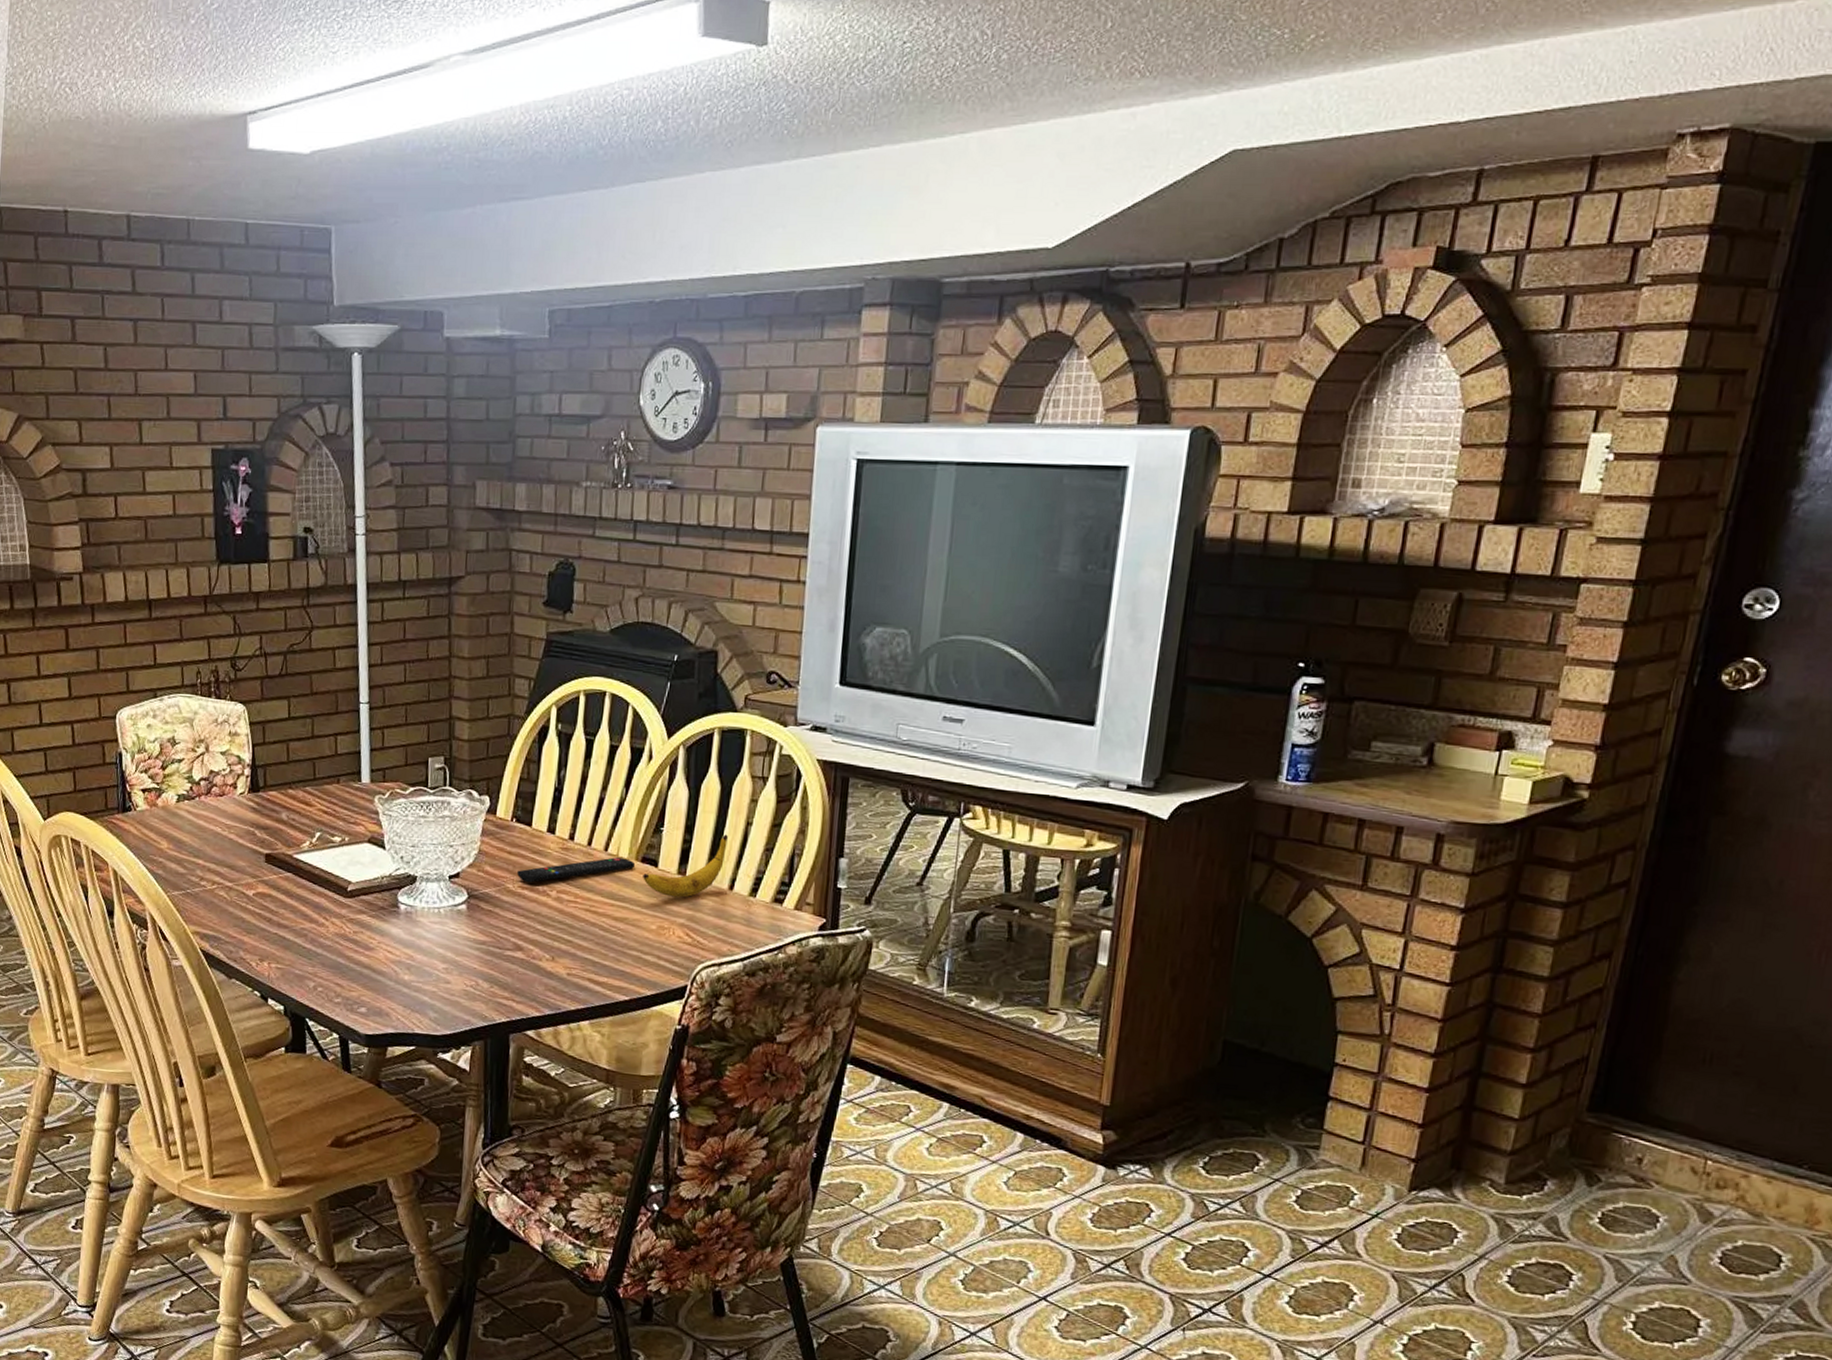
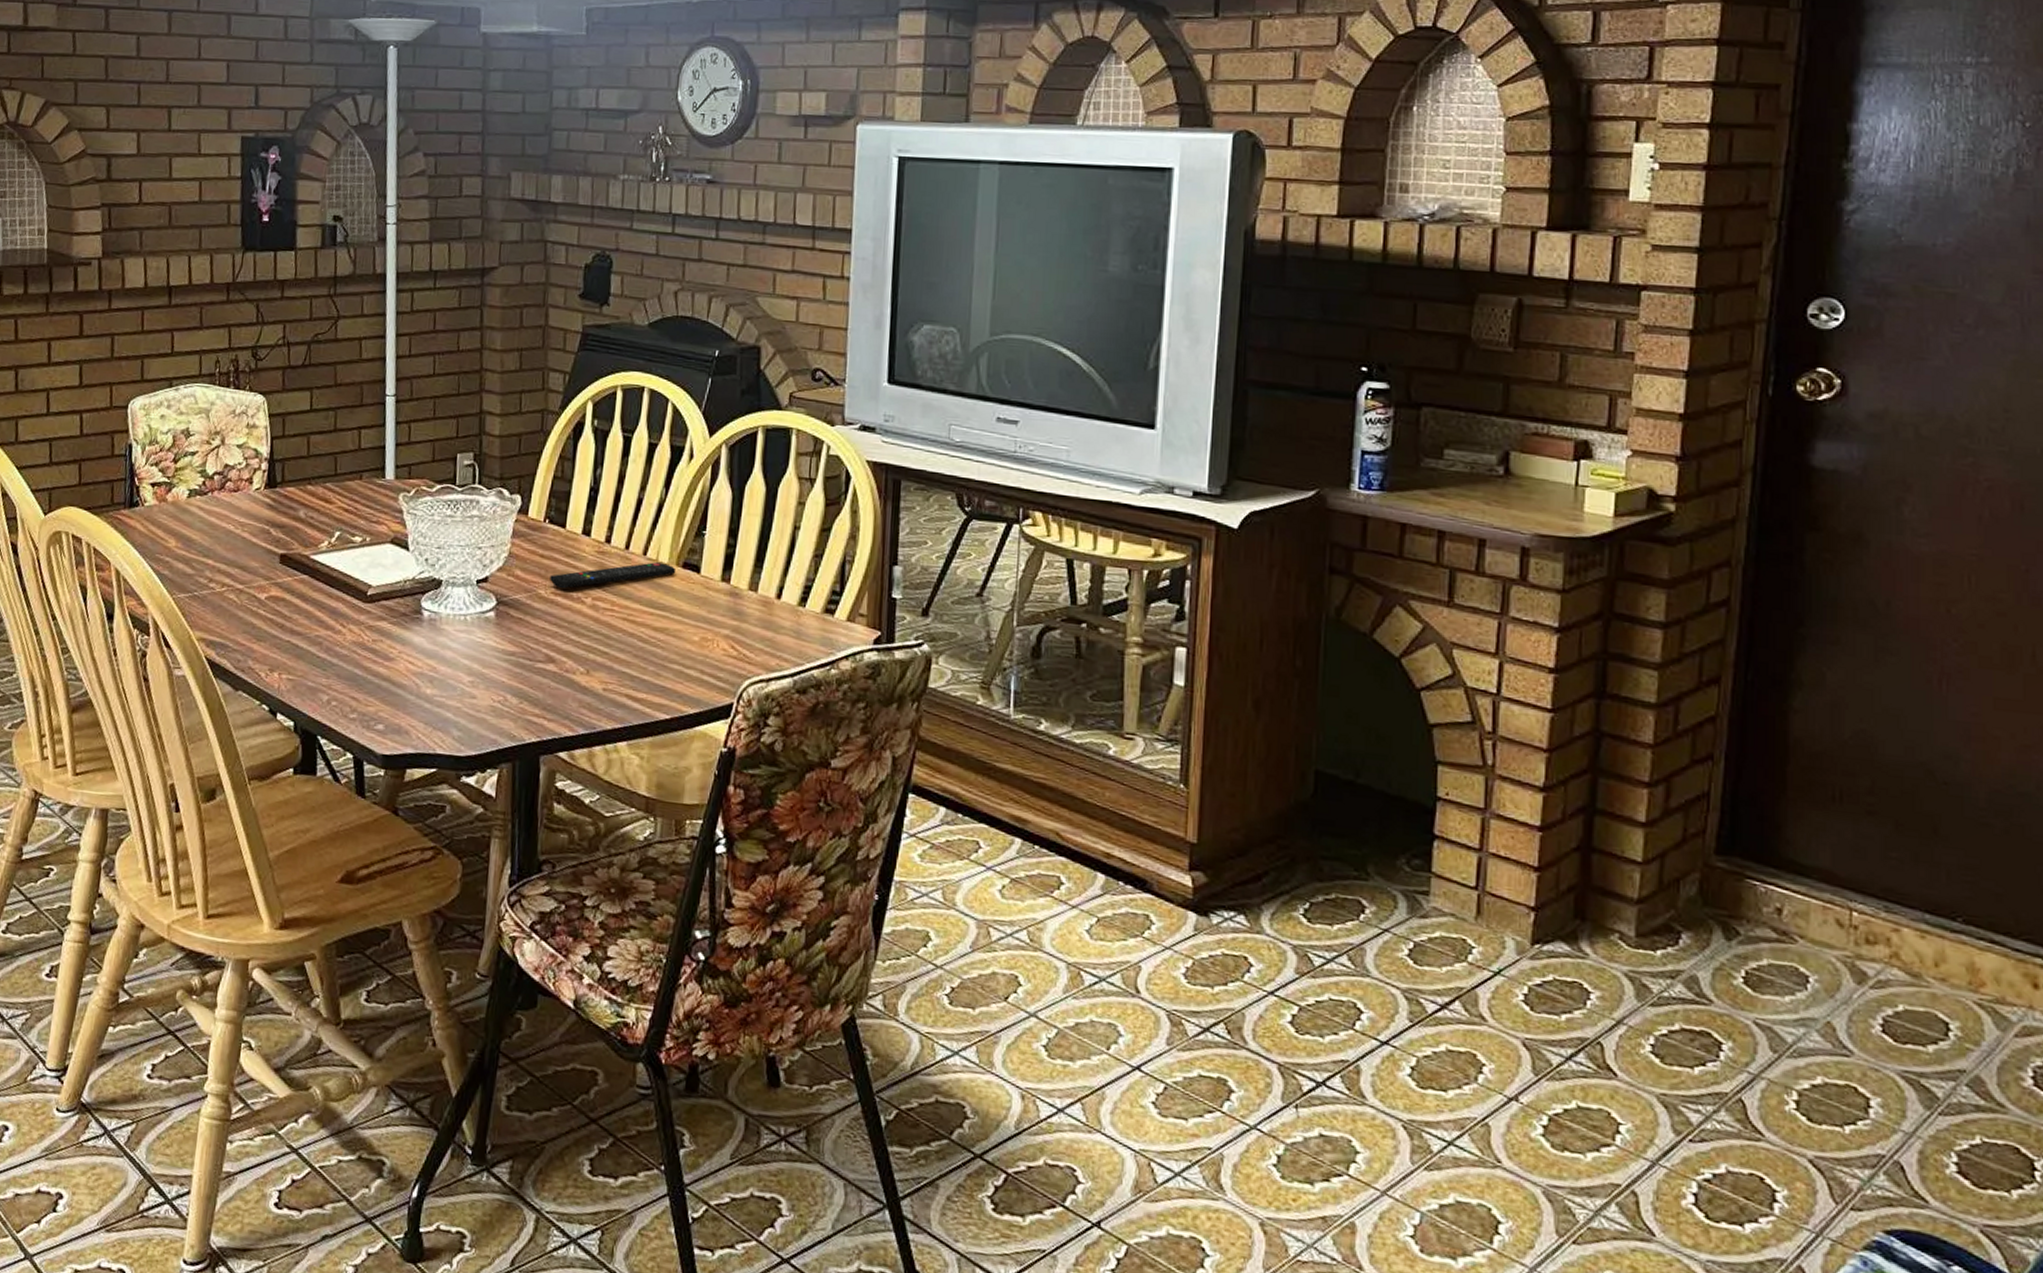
banana: present [643,834,728,898] -> none [684,539,774,607]

